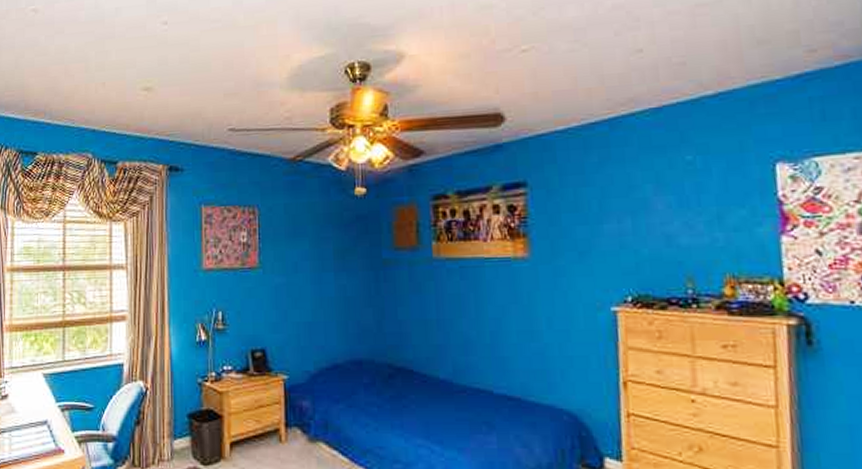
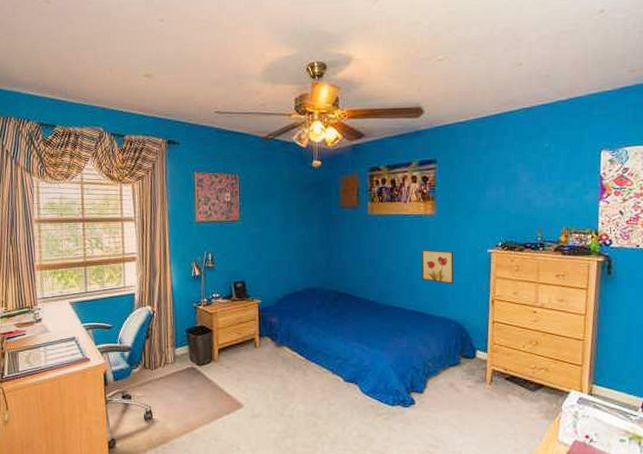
wall art: none [511,306,564,357] -> present [421,249,454,284]

